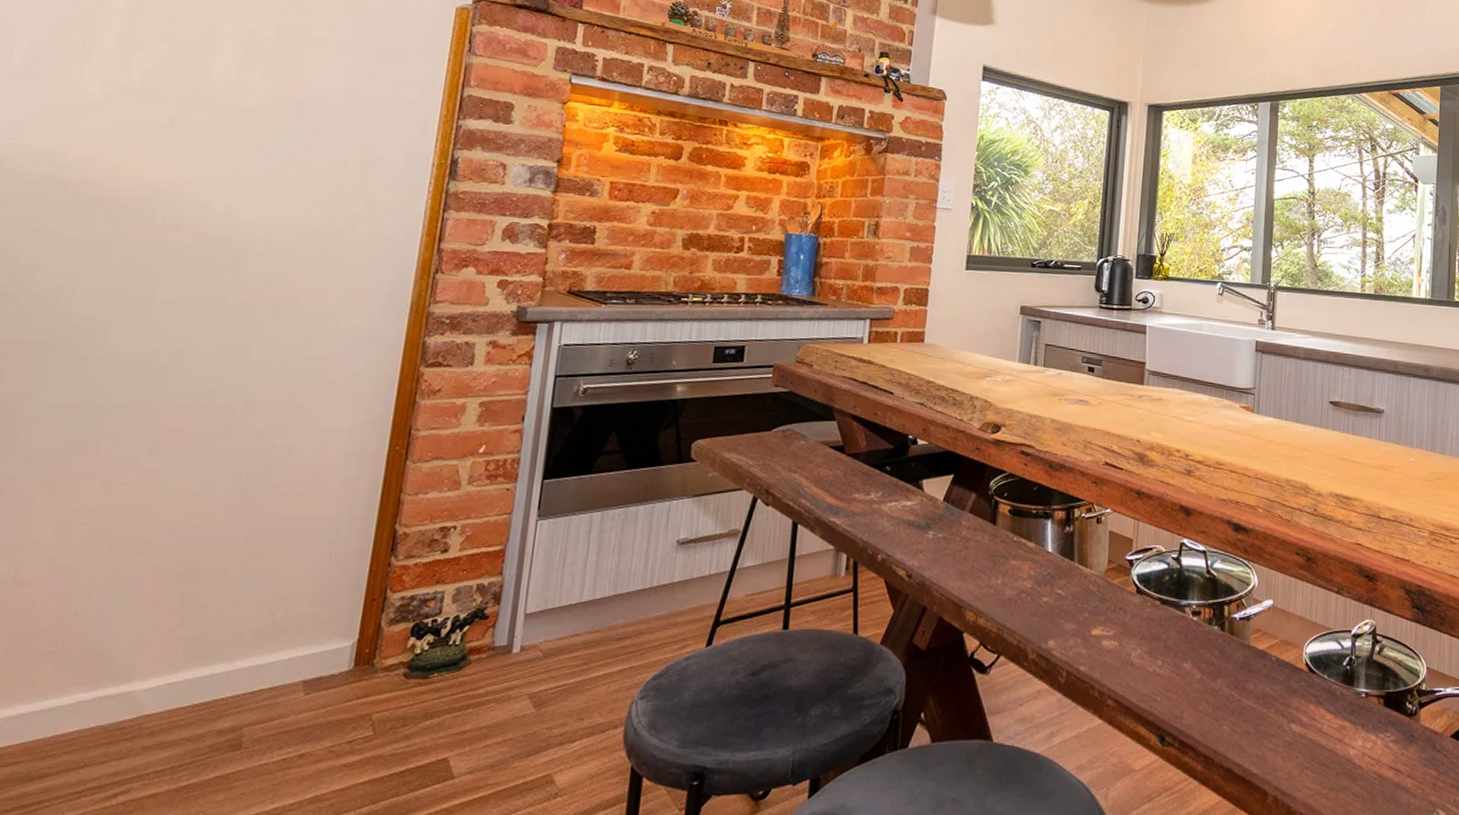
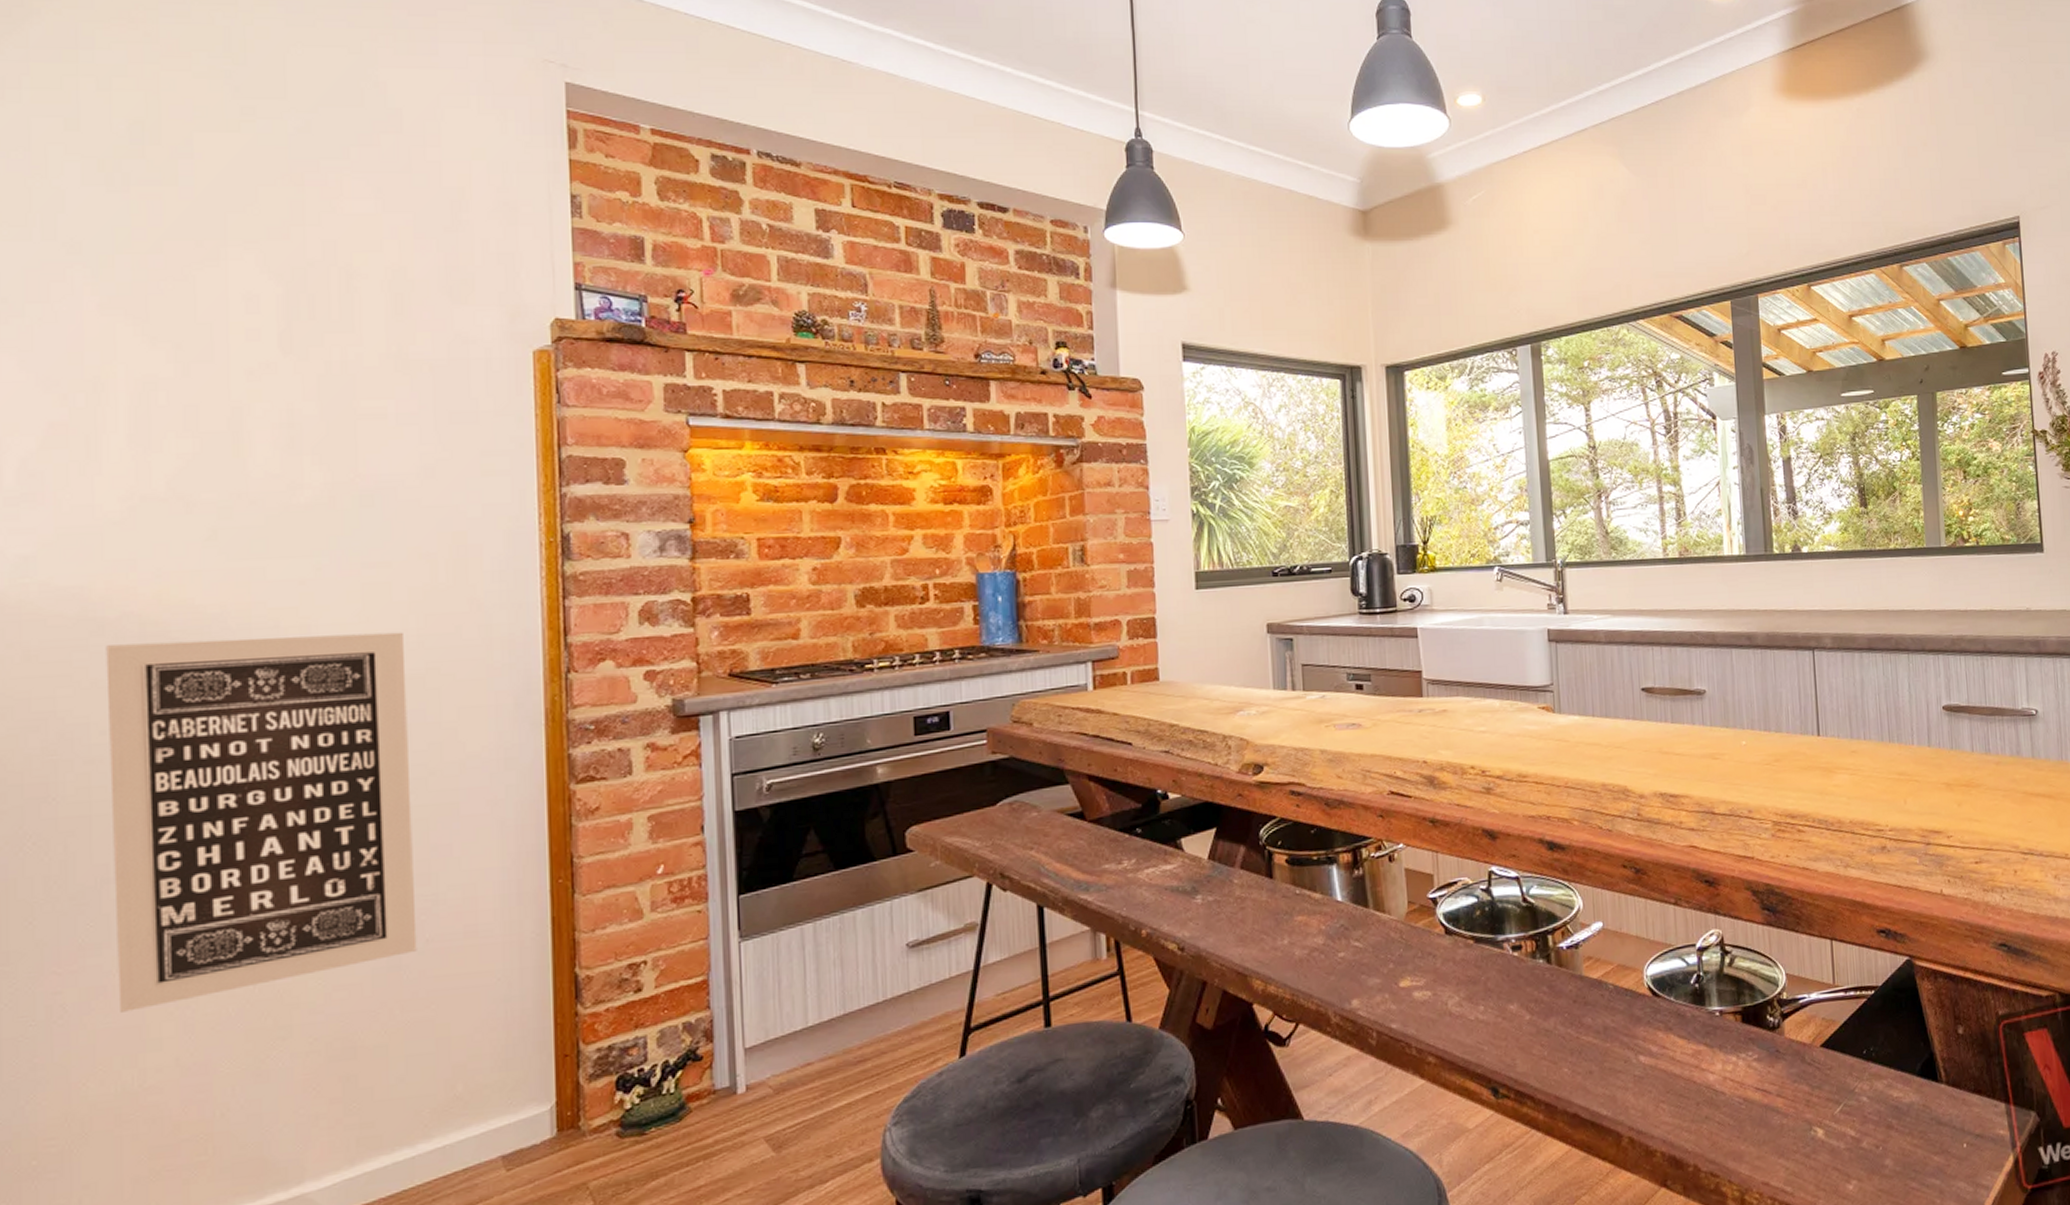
wall art: none [11,203,308,513] -> present [106,632,417,1012]

